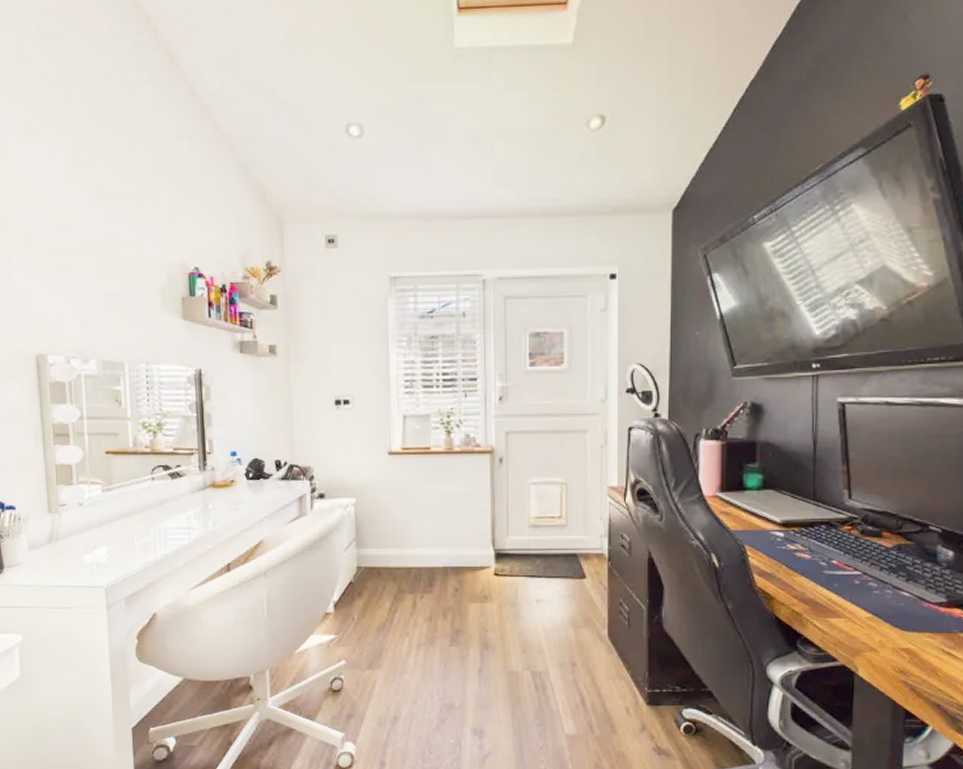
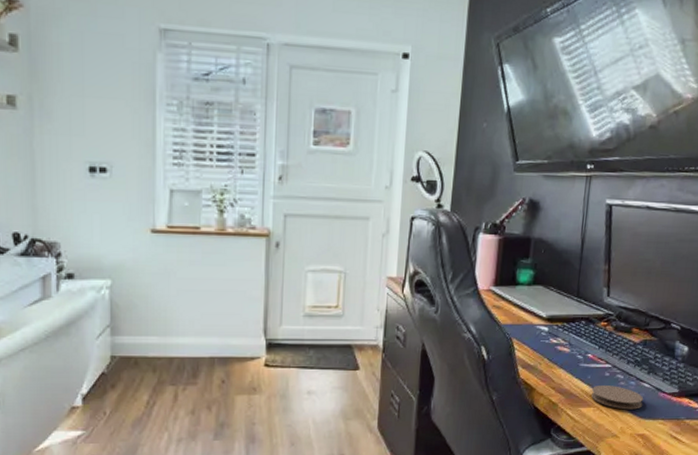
coaster: none [841,594,904,621] -> present [591,385,644,410]

